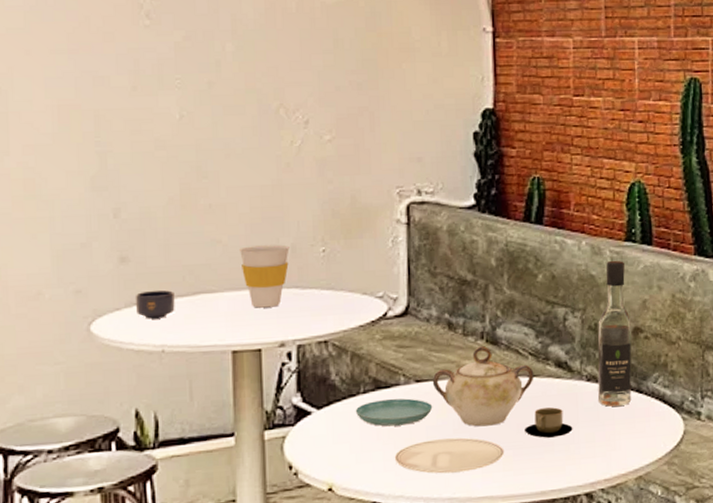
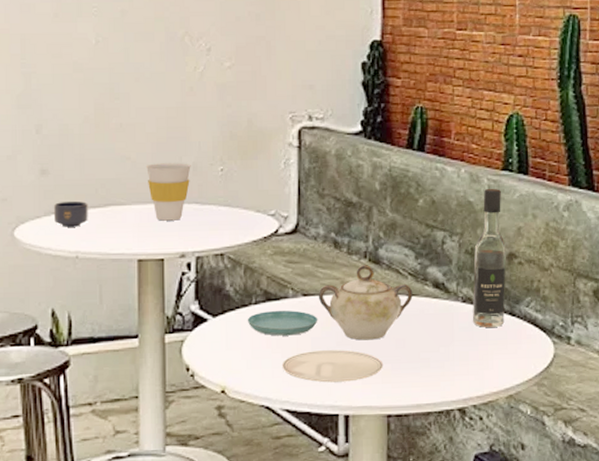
cup: present [525,407,573,438] -> none [403,325,448,354]

